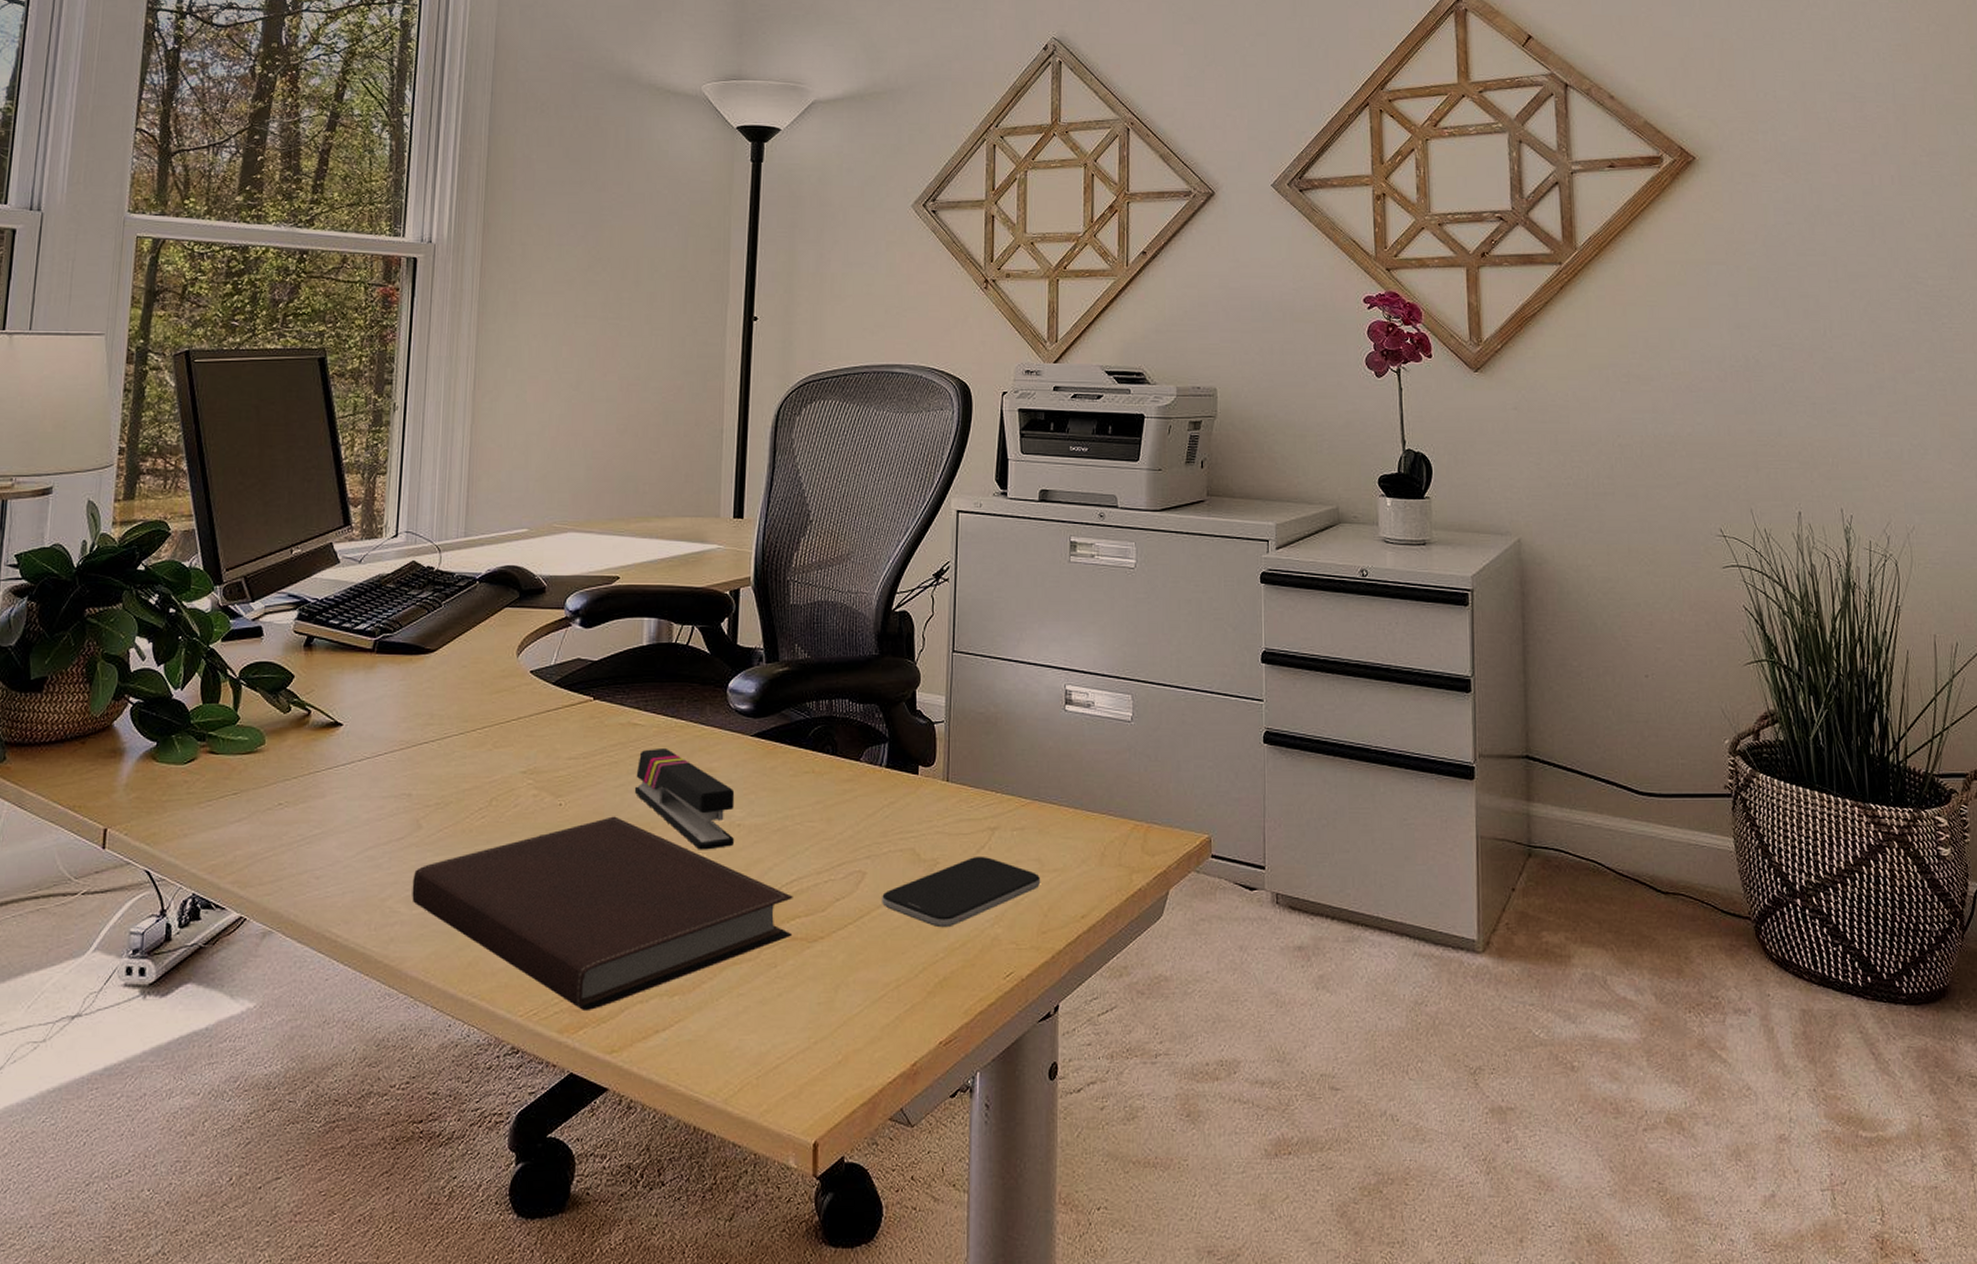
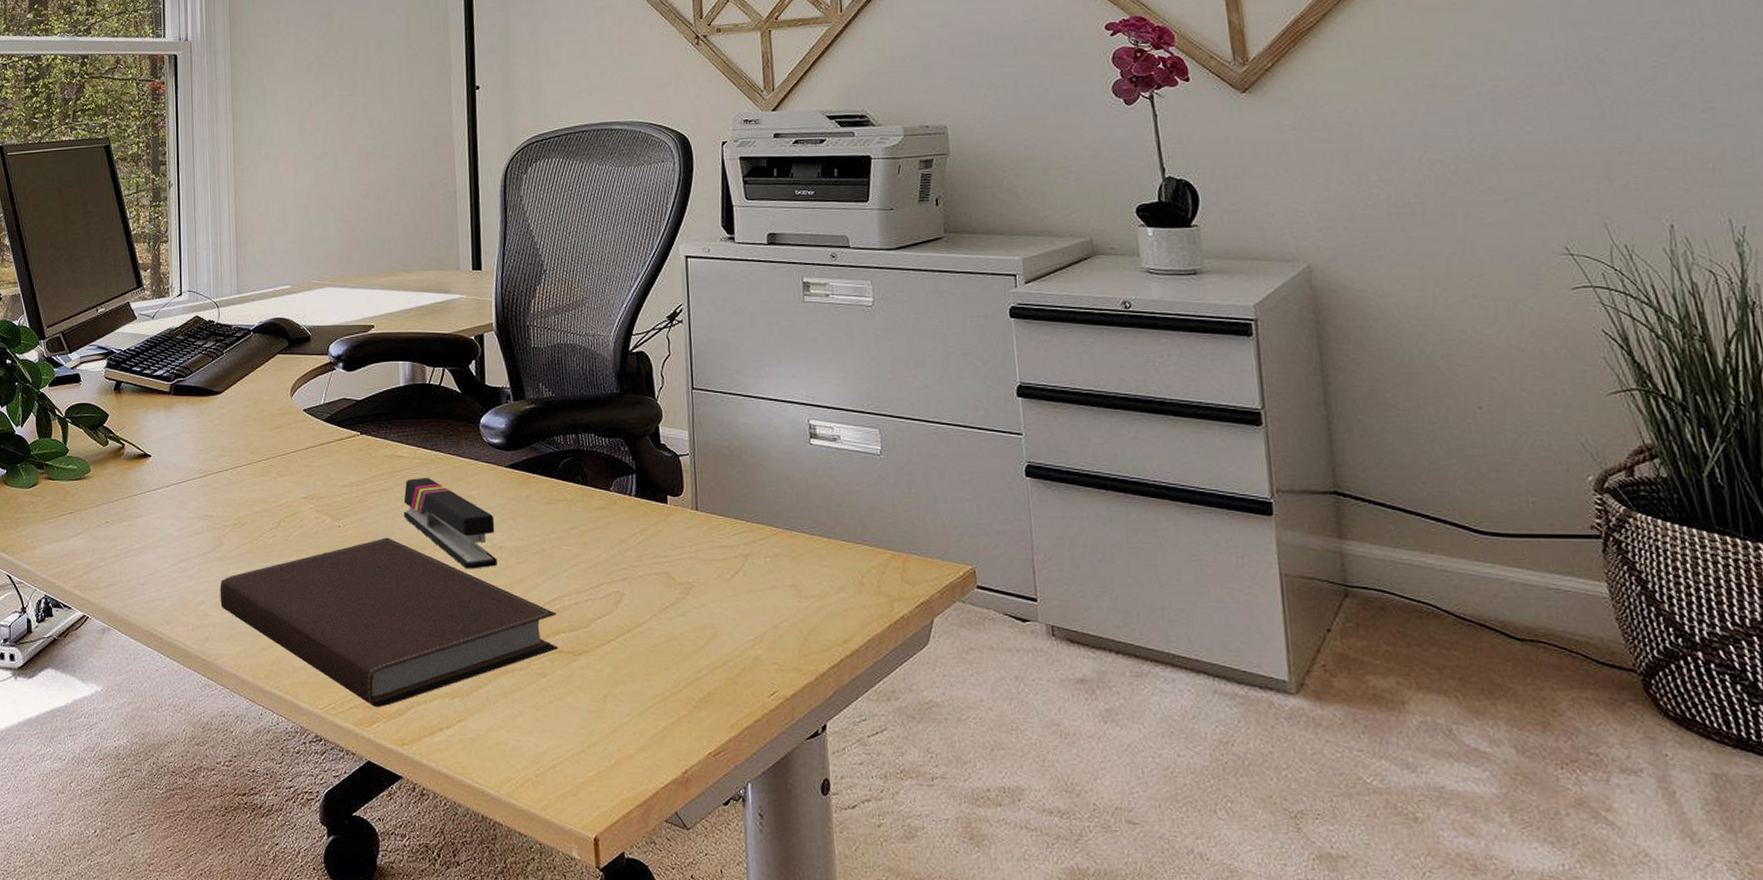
smartphone: present [882,856,1041,928] -> none [641,580,799,647]

